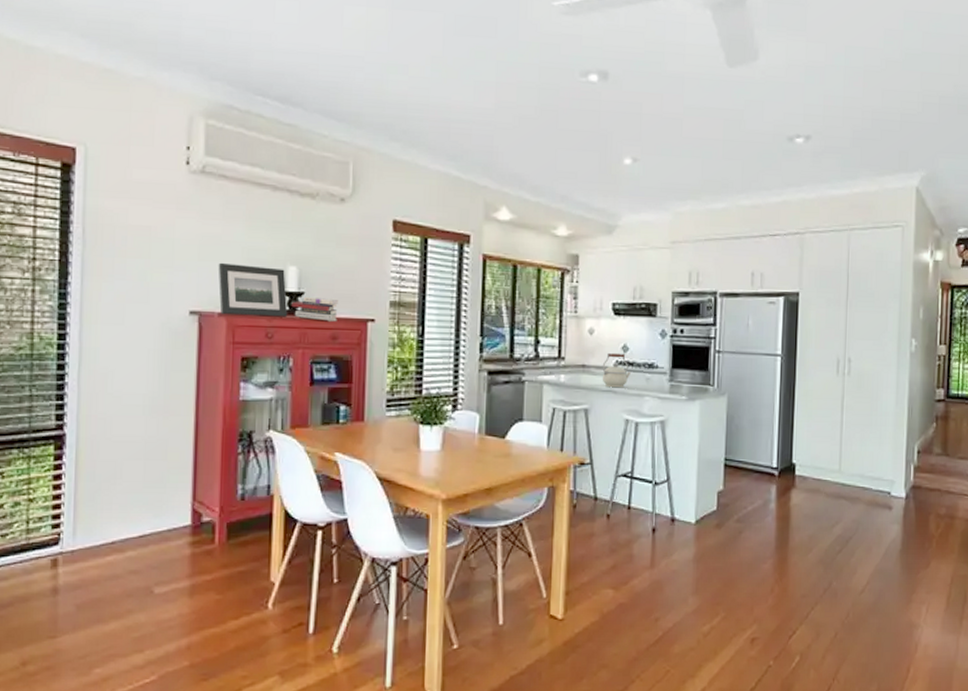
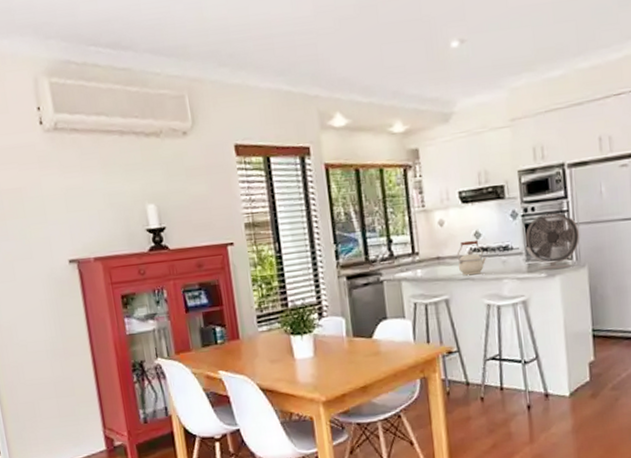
picture frame: present [218,262,288,317] -> none [85,208,155,260]
books: present [291,296,338,323] -> none [156,228,200,253]
desk fan: none [670,337,724,393] -> present [525,212,580,270]

